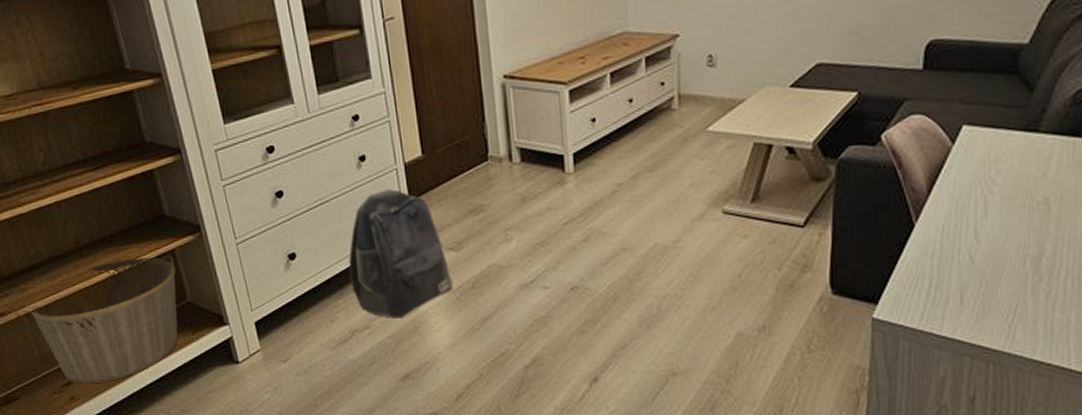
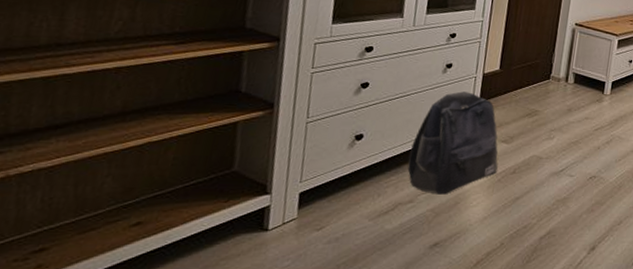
basket: present [31,255,178,384] -> none [26,126,234,250]

